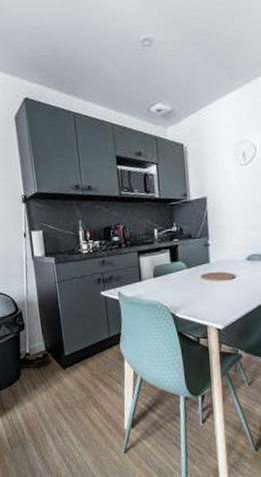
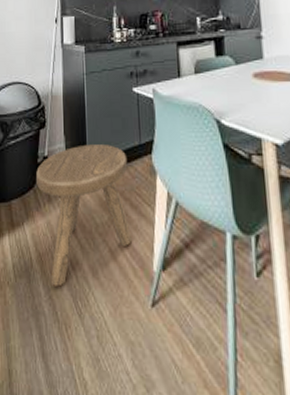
stool: none [20,339,107,449] -> present [36,144,133,287]

